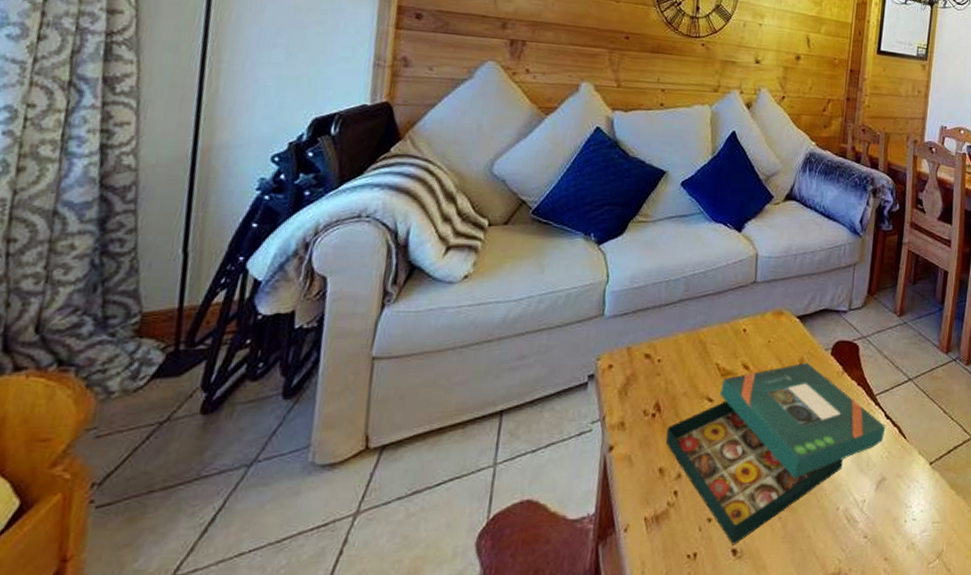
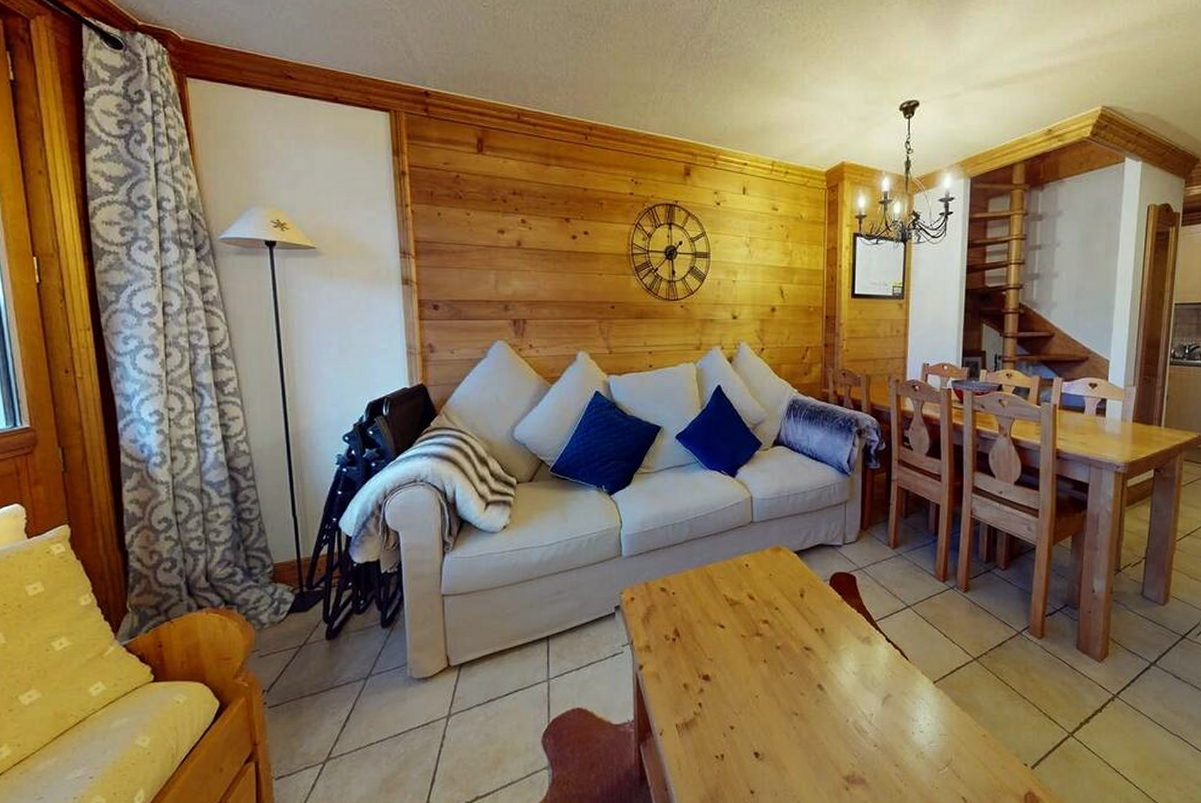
board game: present [665,362,886,545] -> none [686,592,888,749]

